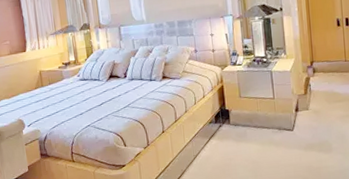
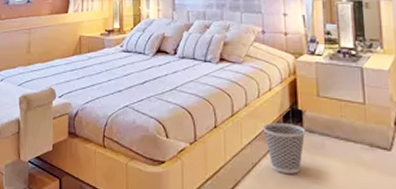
wastebasket: none [199,121,233,160] -> present [262,123,306,174]

